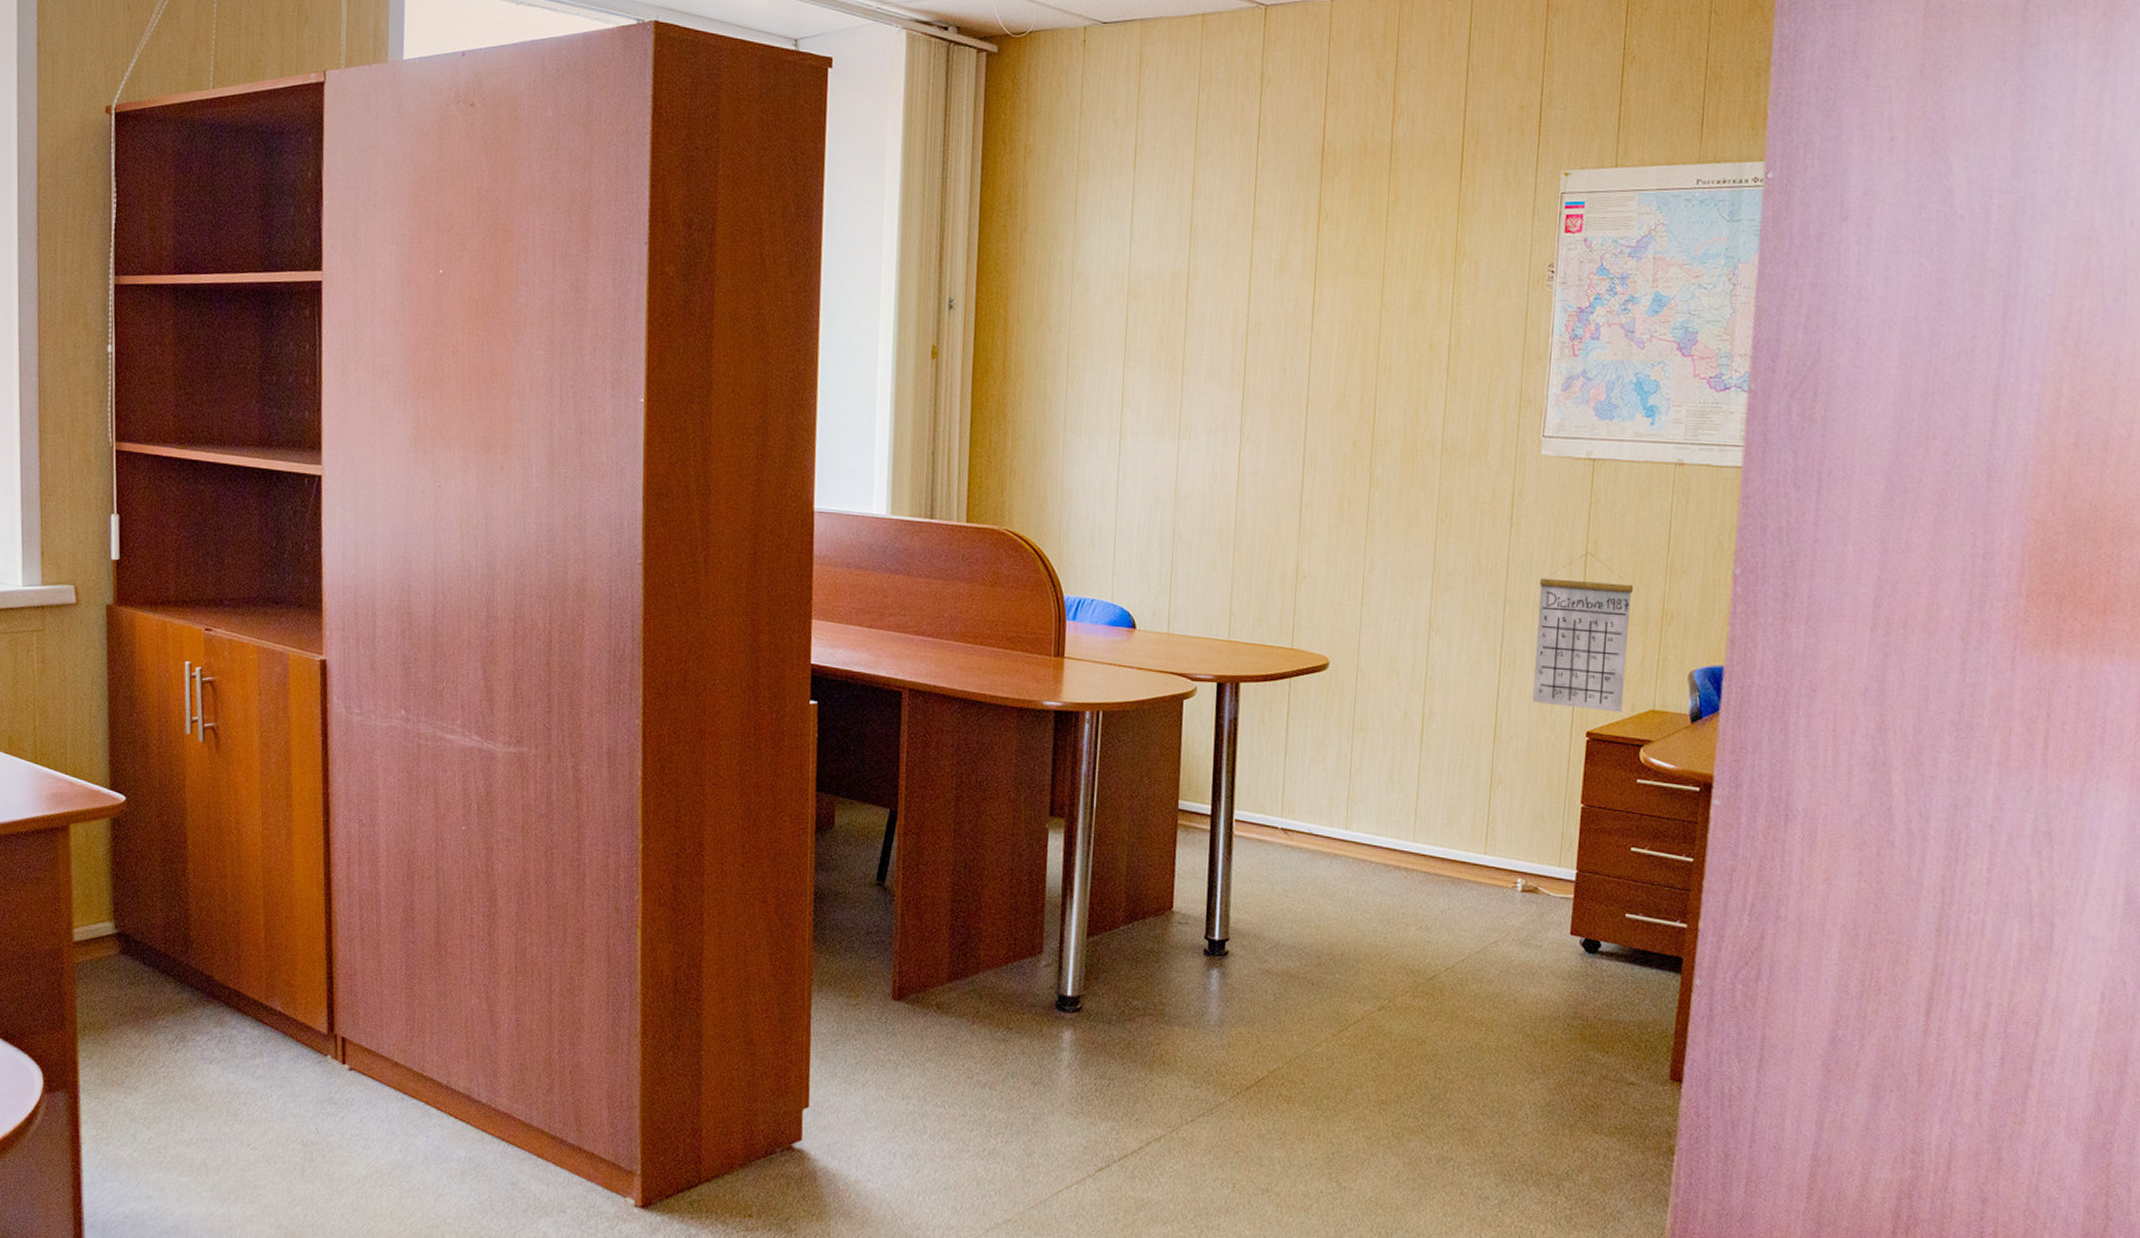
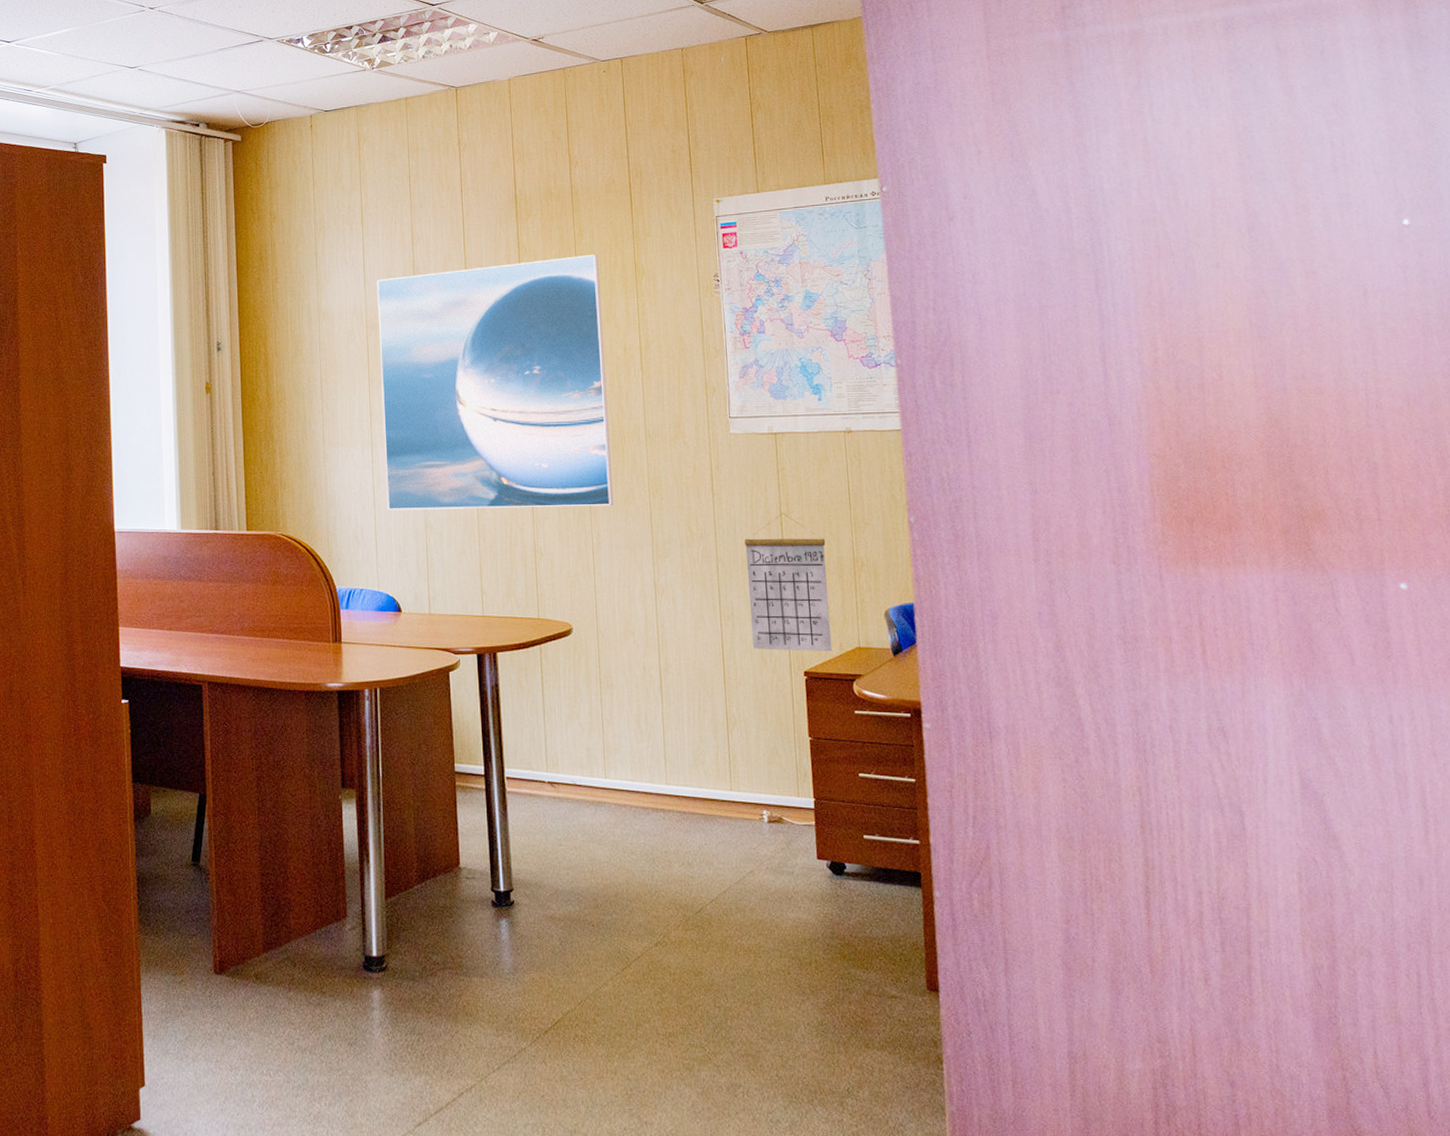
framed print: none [1131,227,1413,528] -> present [377,254,613,511]

